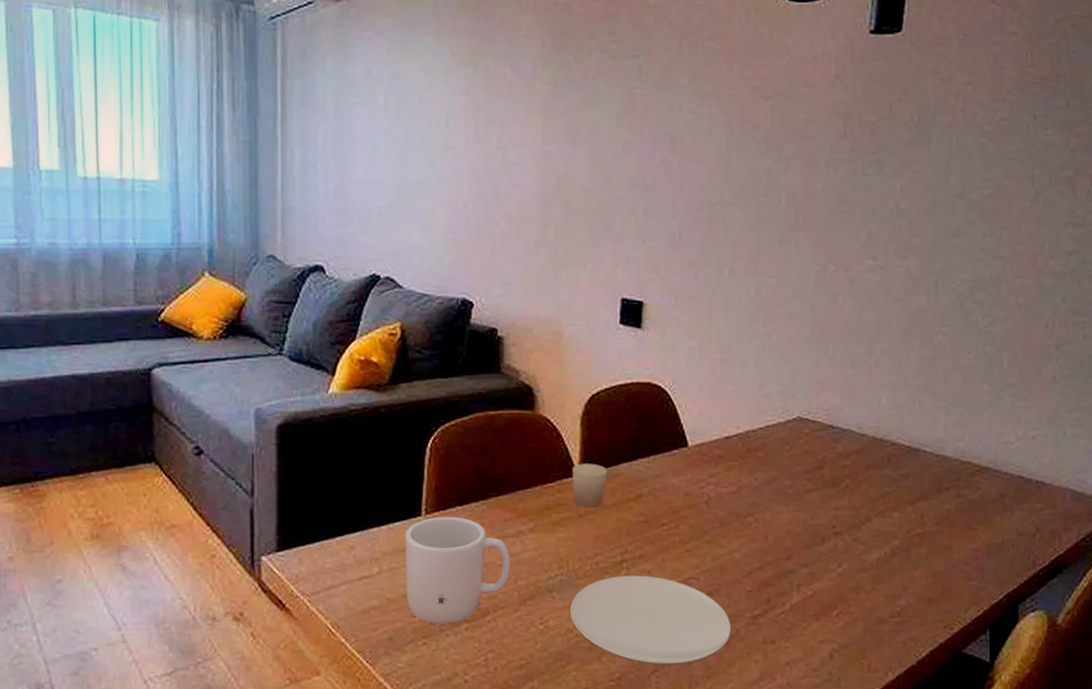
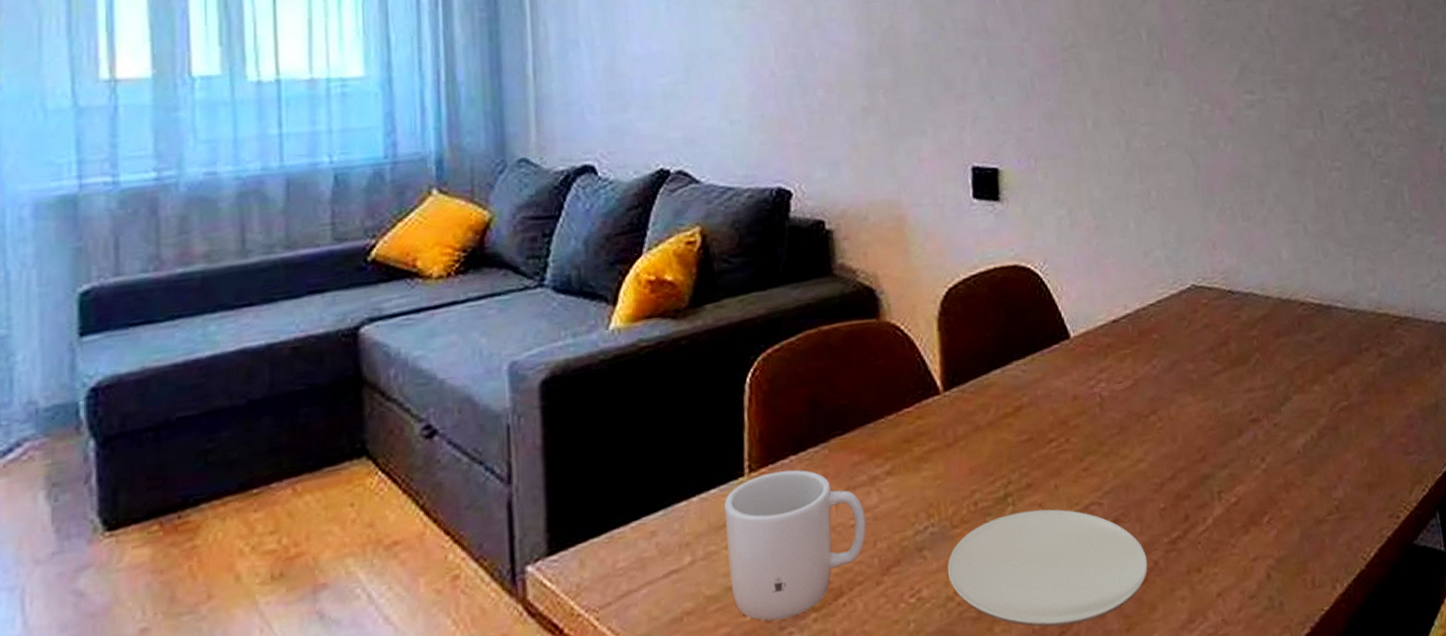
candle: present [573,463,608,509] -> none [933,375,977,435]

